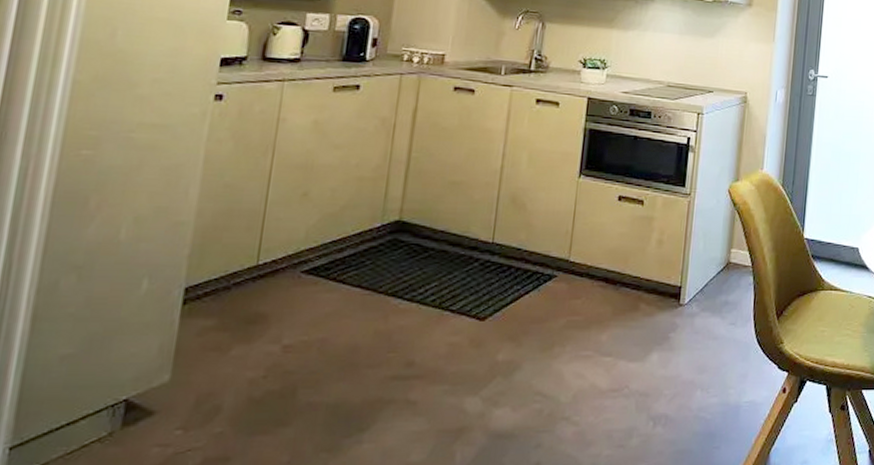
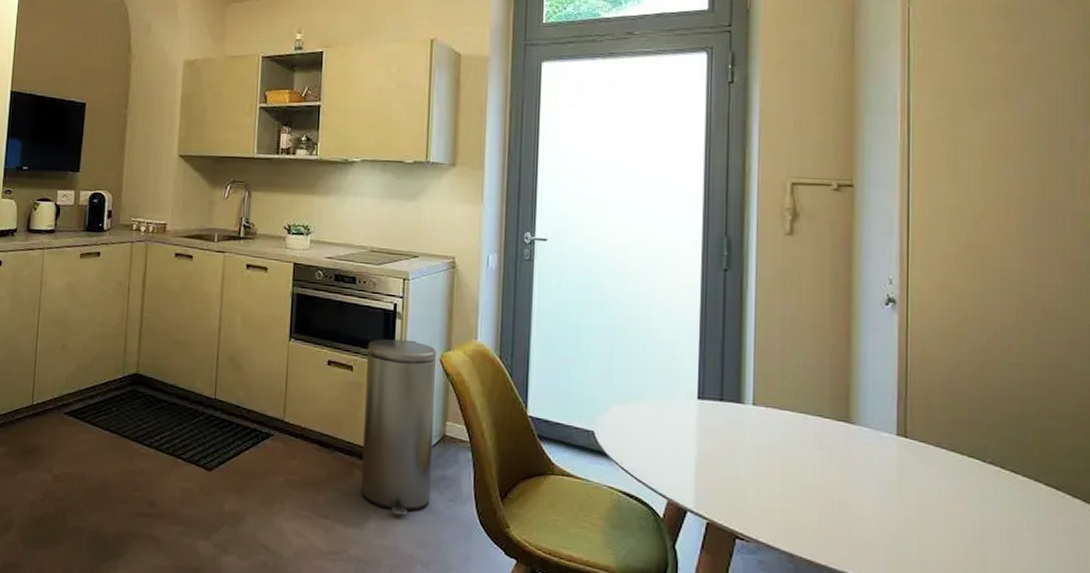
pedal bin: none [645,171,726,343] -> present [361,338,437,515]

